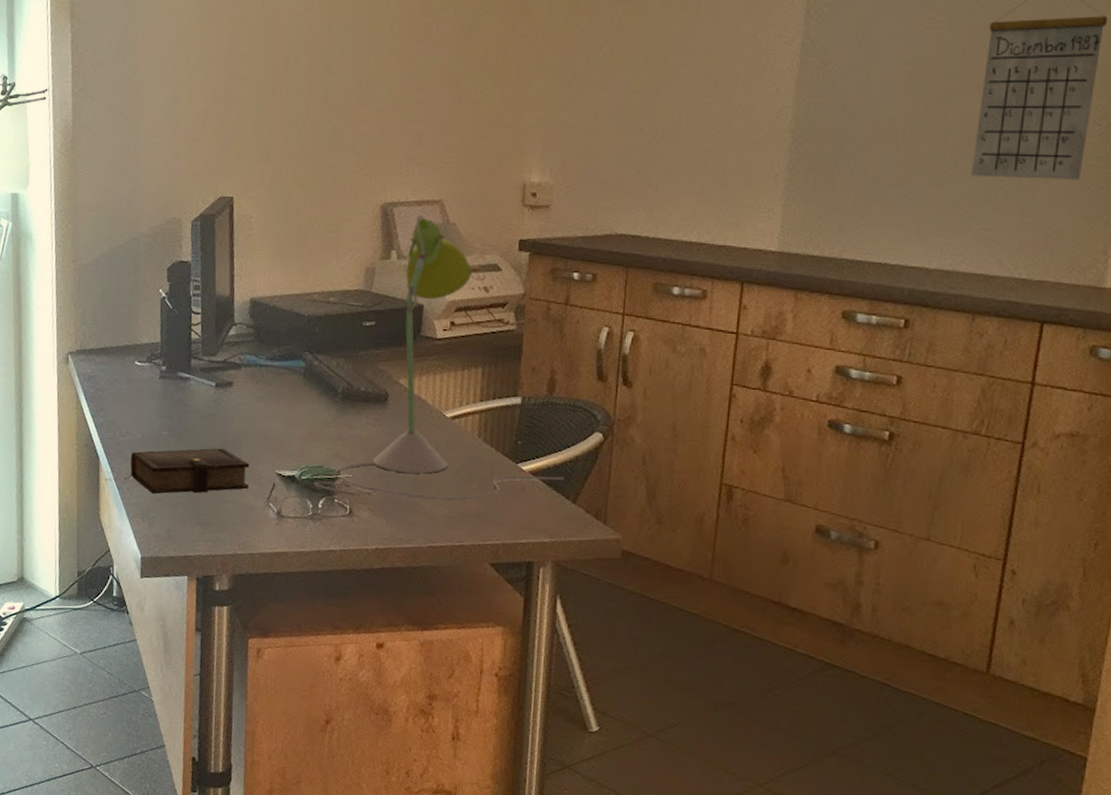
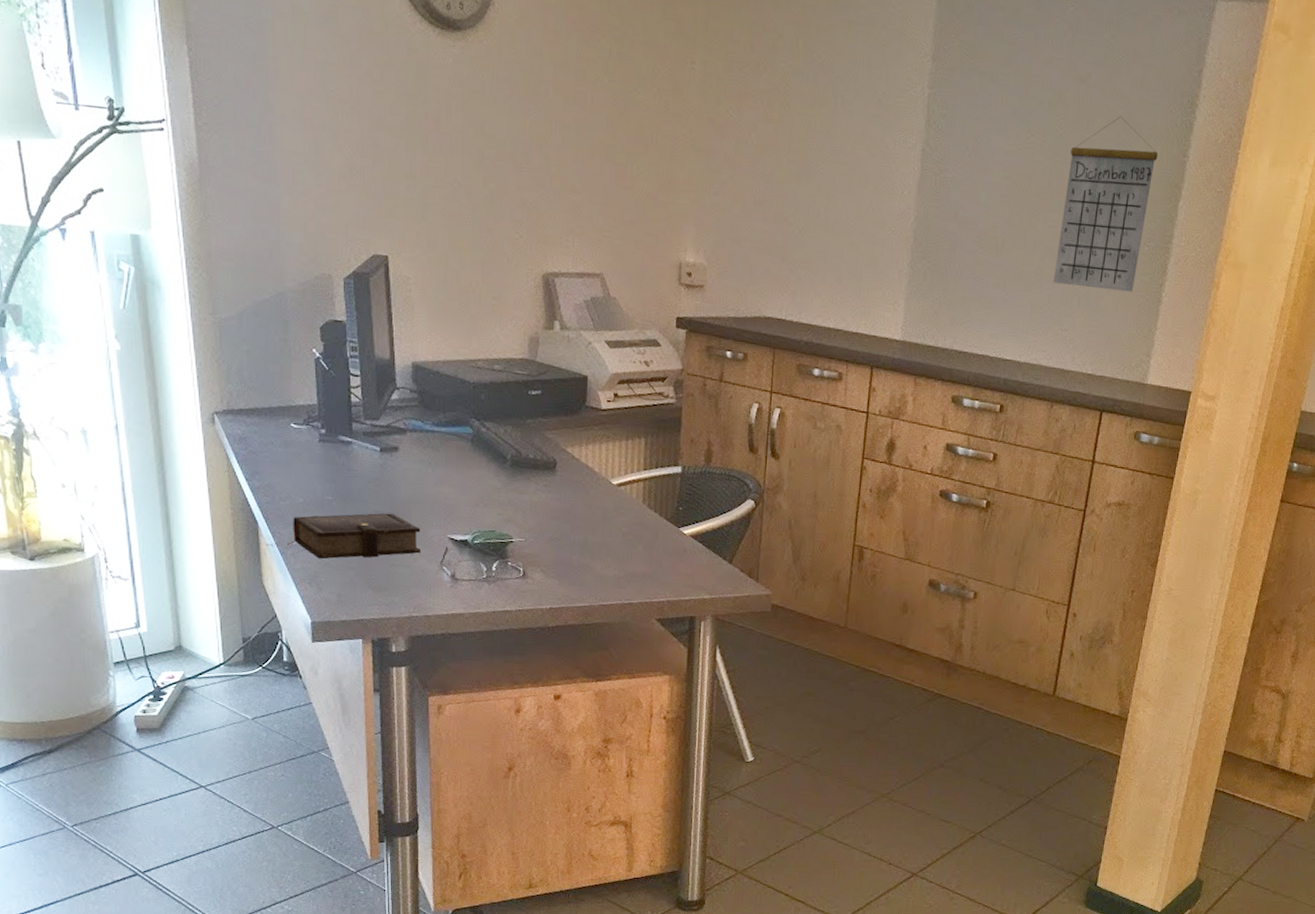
desk lamp: present [313,214,565,501] -> none [486,286,722,562]

